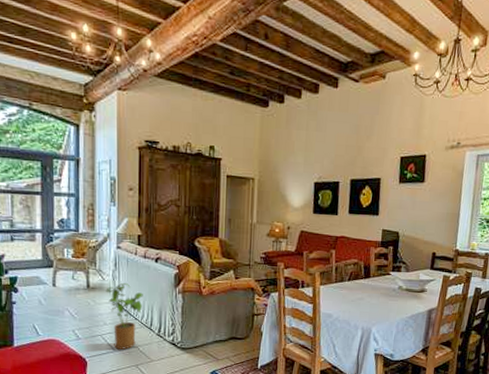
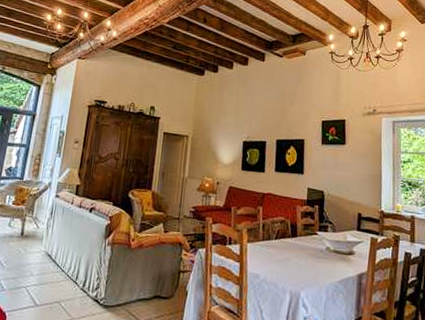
house plant: present [106,282,143,350] -> none [36,231,74,304]

